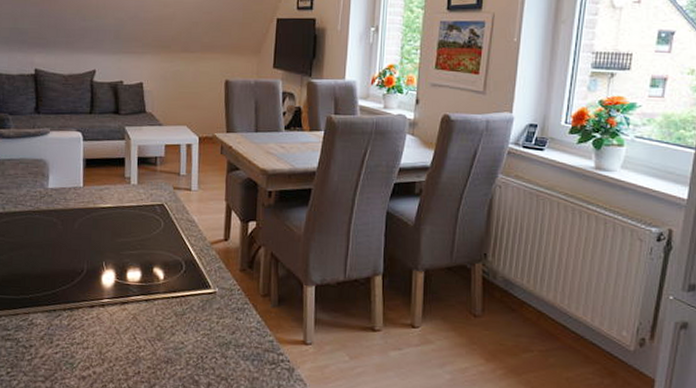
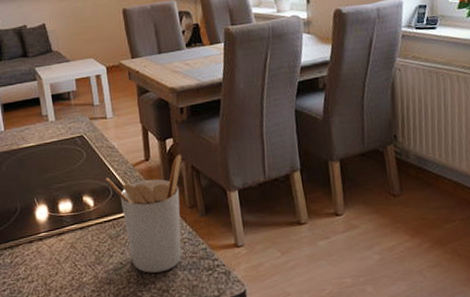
utensil holder: none [180,238,263,359] -> present [106,154,182,273]

